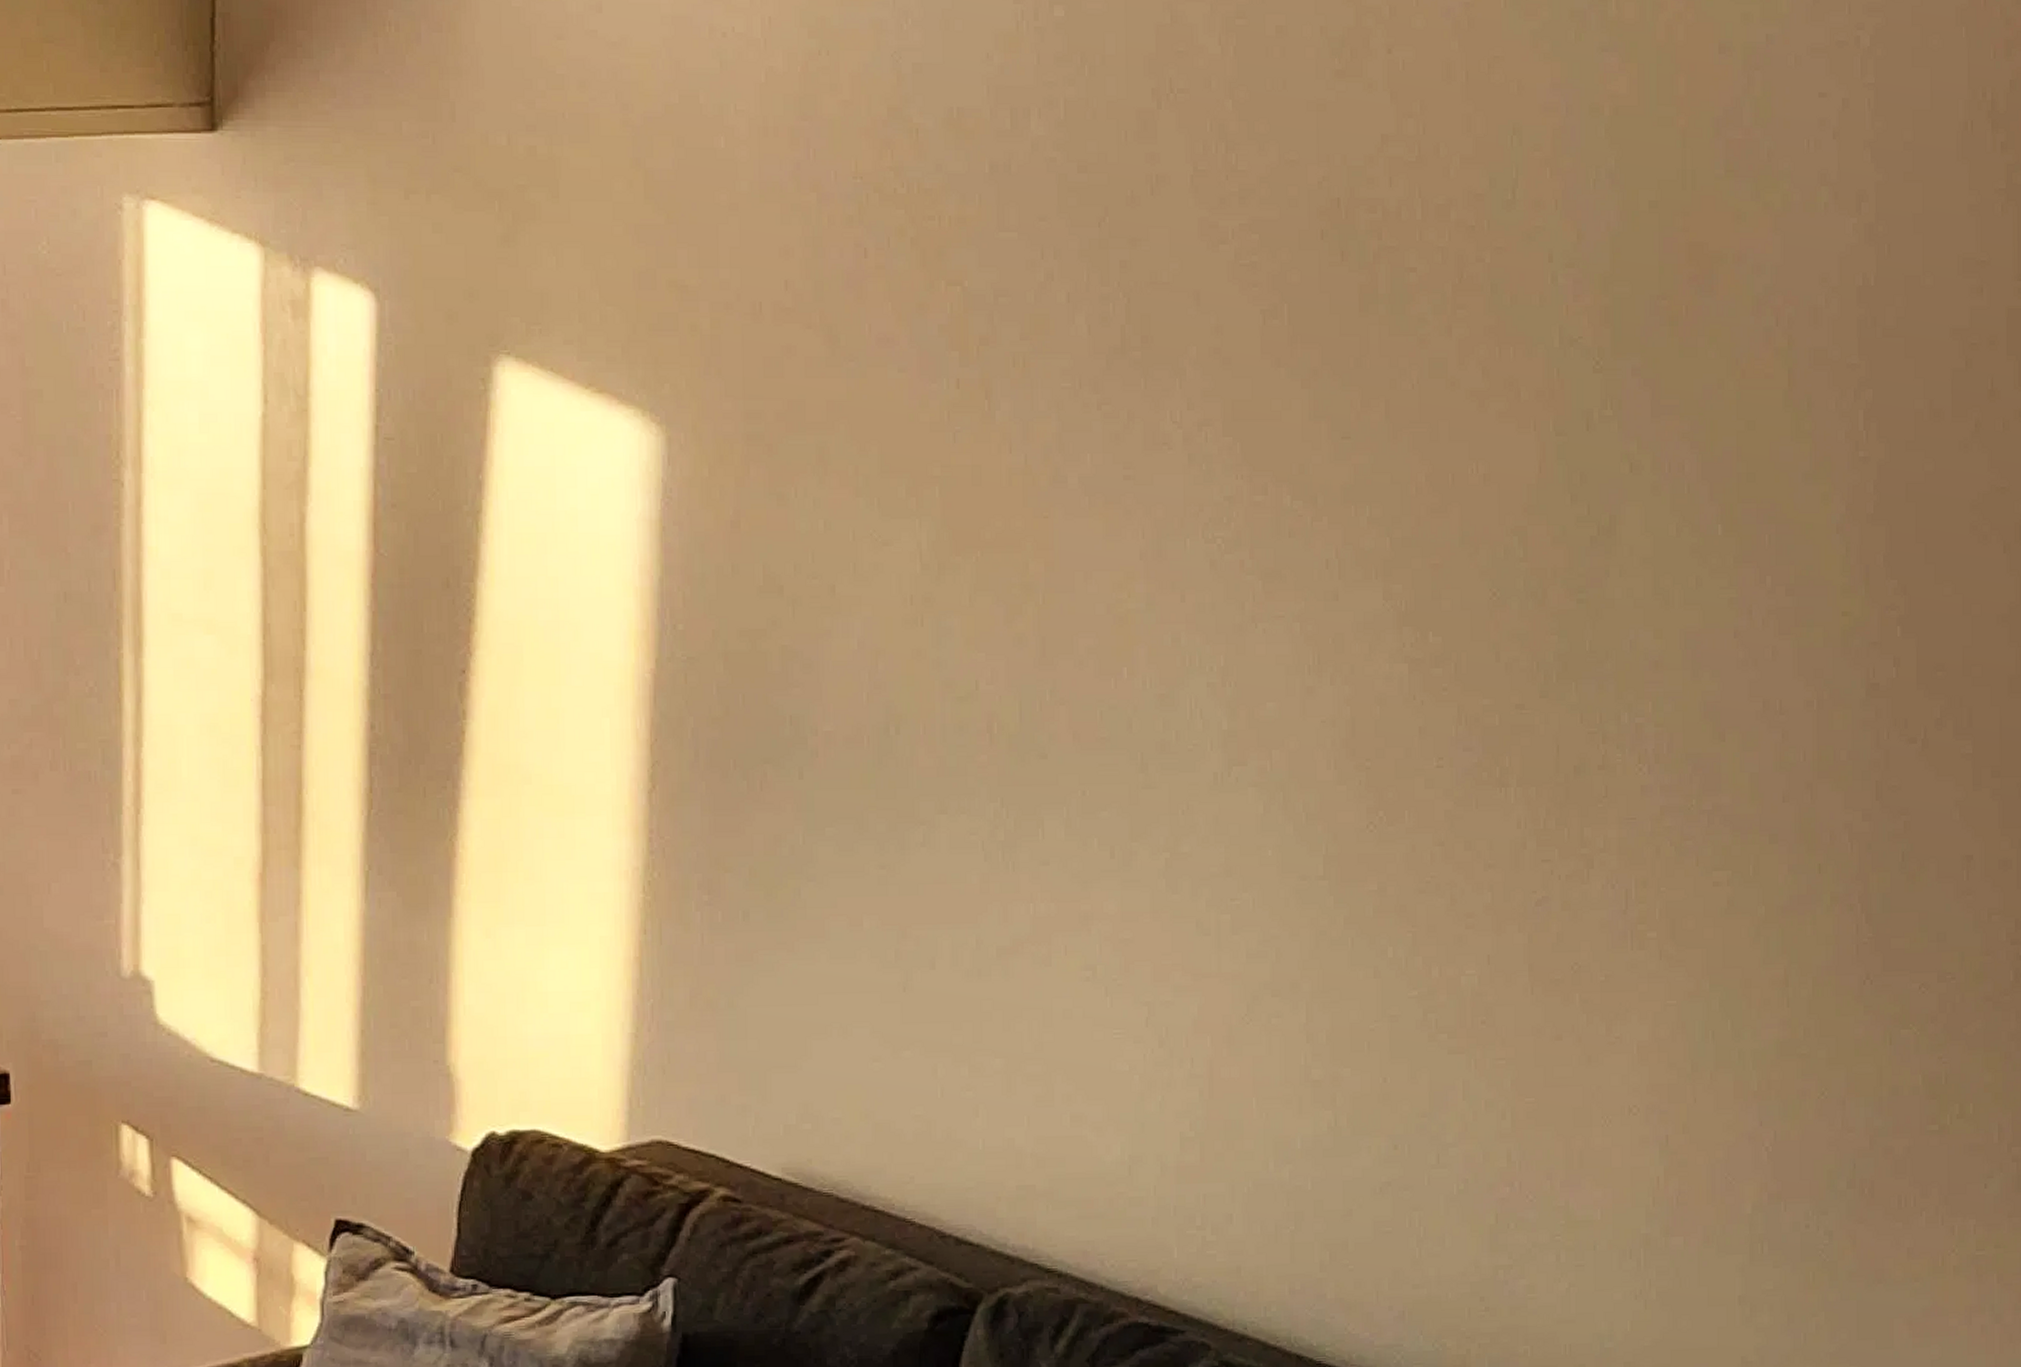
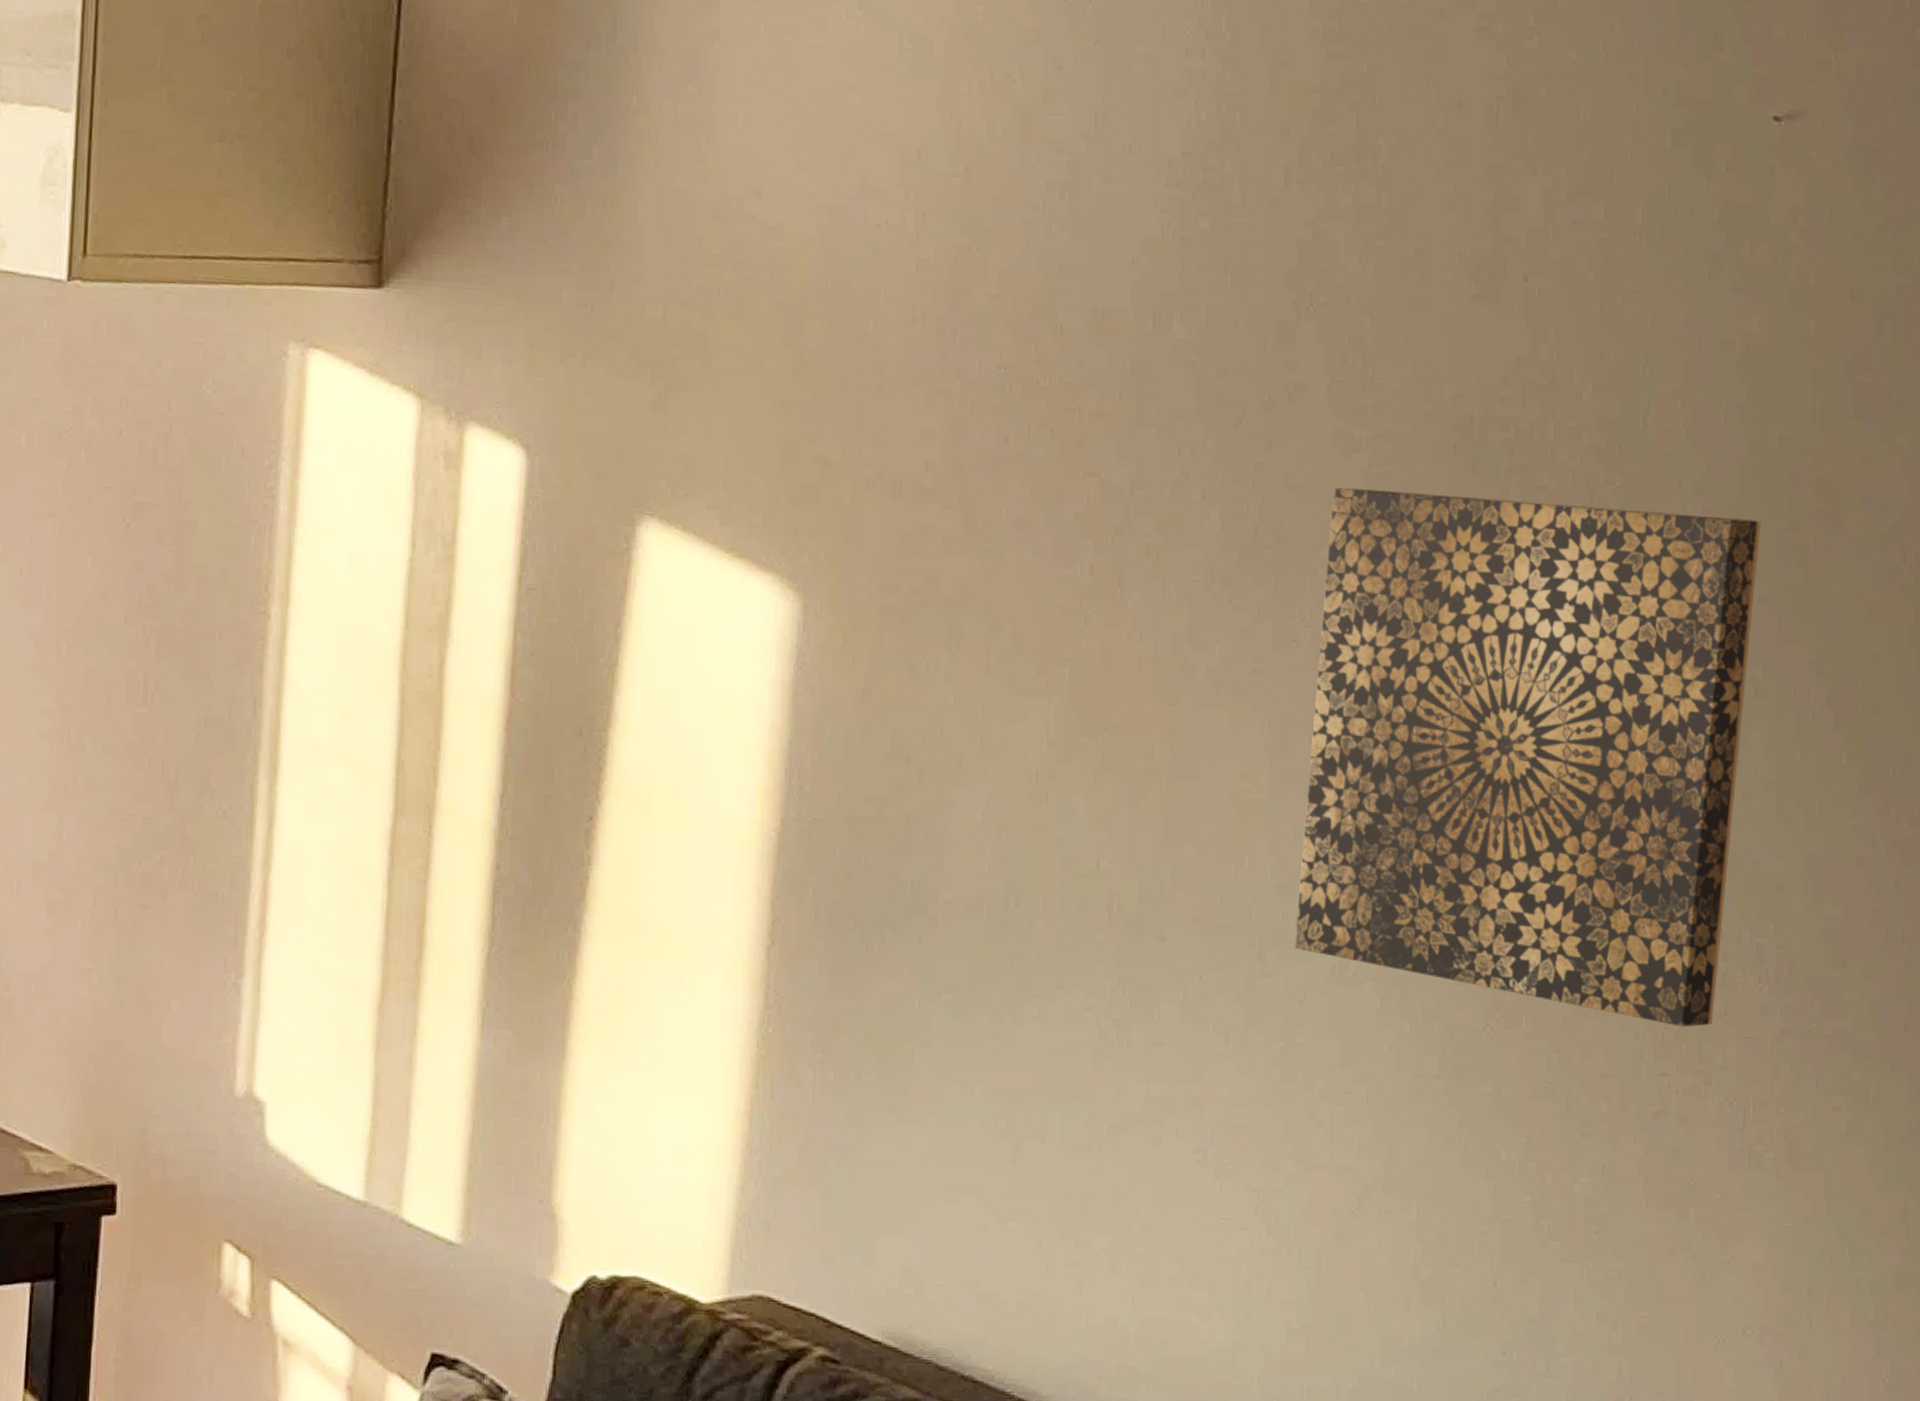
wall art: none [1176,281,1633,813] -> present [1294,487,1761,1027]

